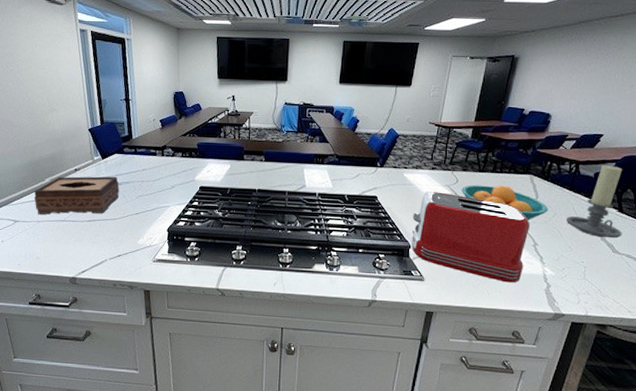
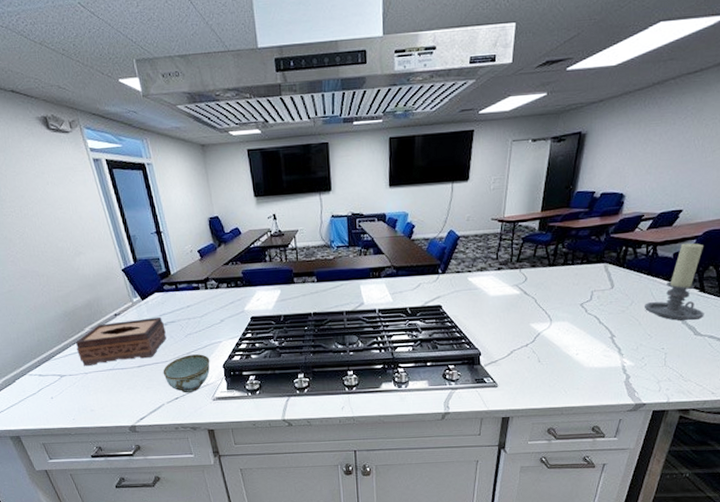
bowl: none [110,215,156,252] -> present [163,354,210,393]
toaster: present [412,191,530,283] -> none [481,293,606,379]
fruit bowl: present [462,185,548,221] -> none [531,277,625,313]

